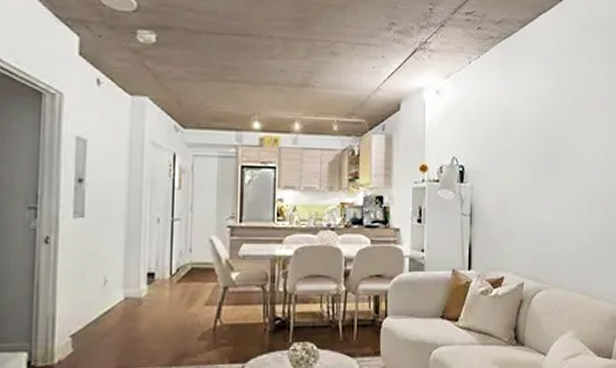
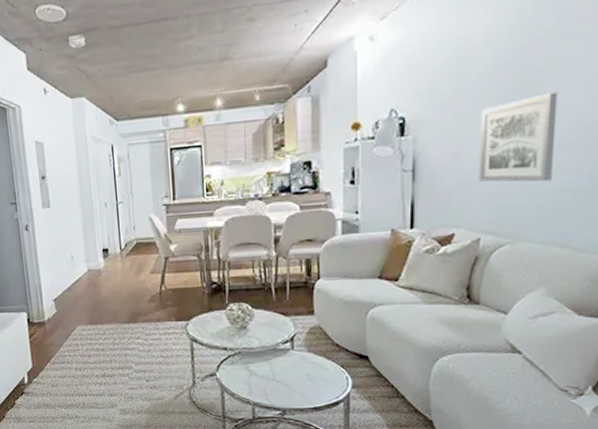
wall art: none [521,161,575,235] -> present [478,92,558,182]

